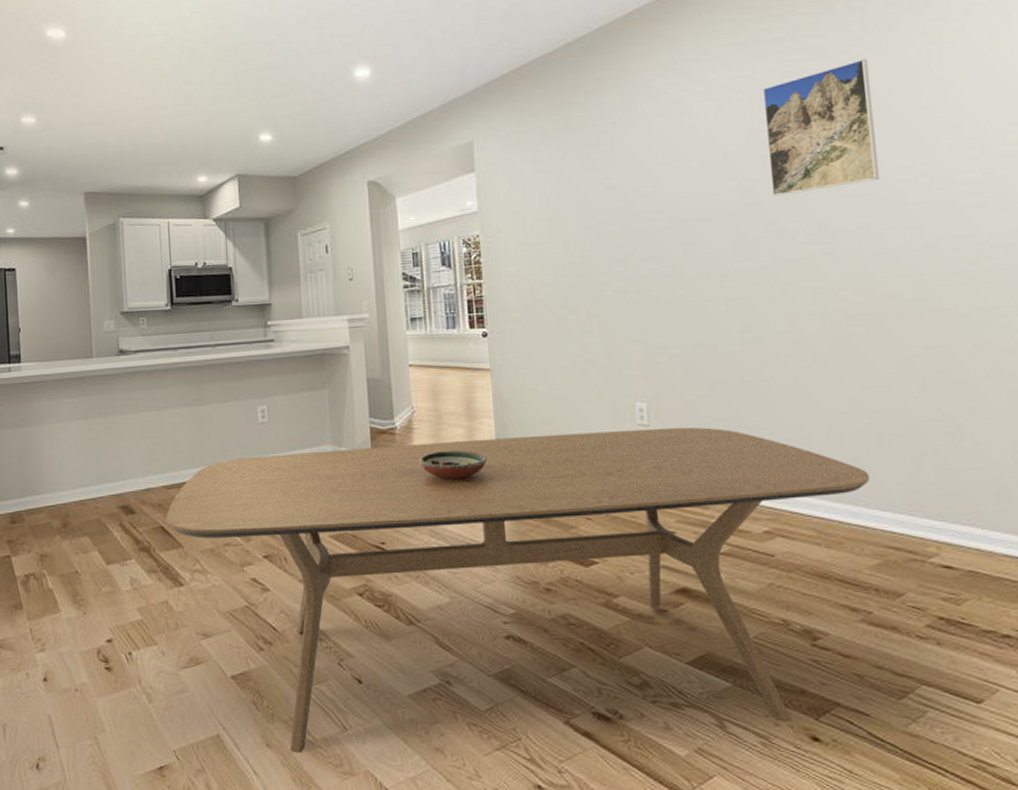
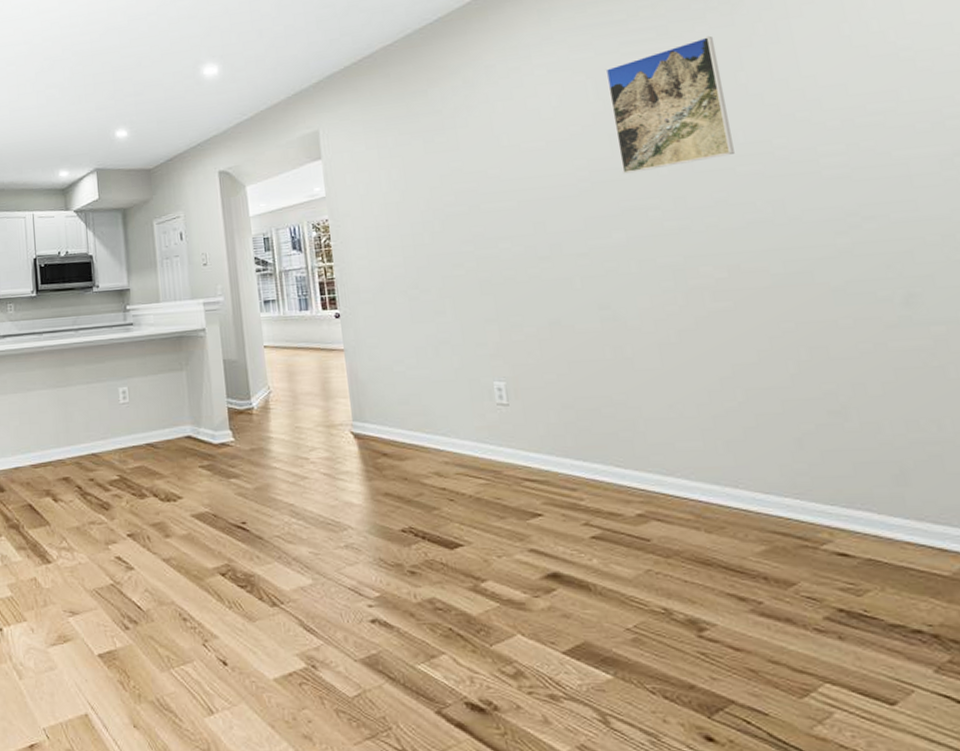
dining table: present [166,427,870,754] -> none [34,406,749,736]
decorative bowl: present [419,450,488,481] -> none [276,430,346,461]

